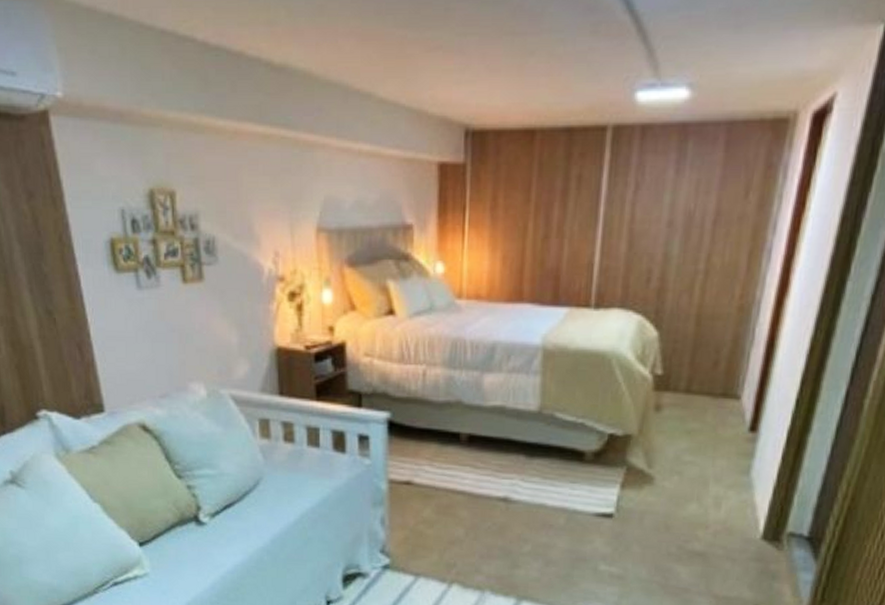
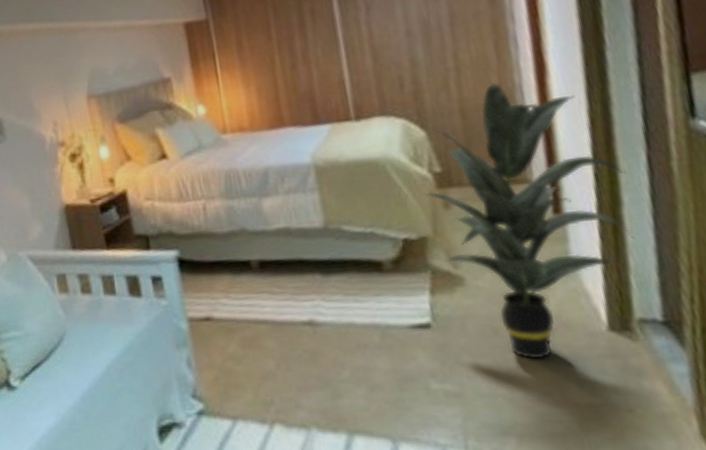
indoor plant: none [640,294,824,555] -> present [424,83,635,359]

